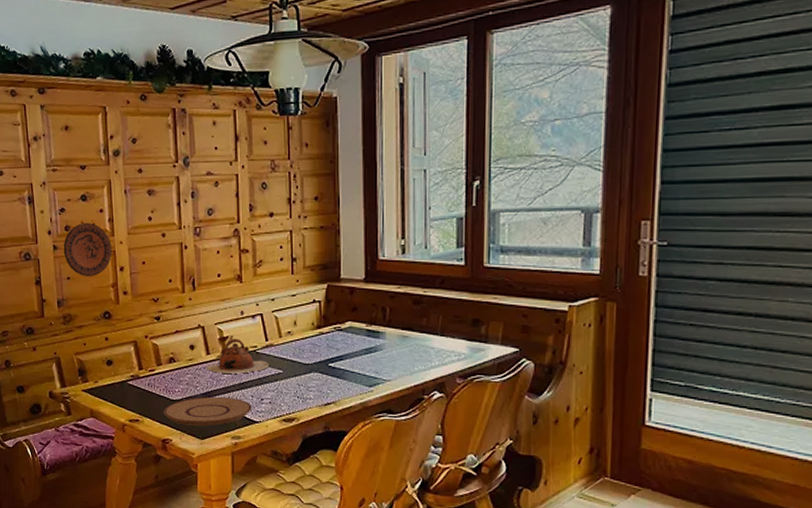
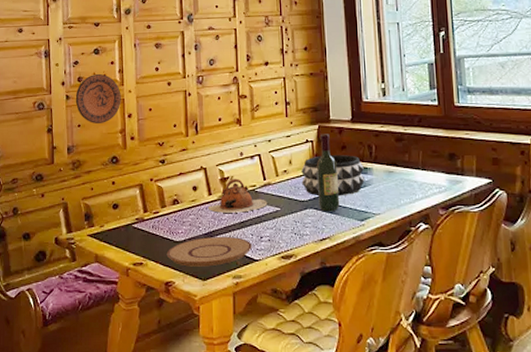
decorative bowl: none [307,317,376,361] -> present [301,155,364,196]
wine bottle: none [324,294,348,377] -> present [317,134,340,212]

